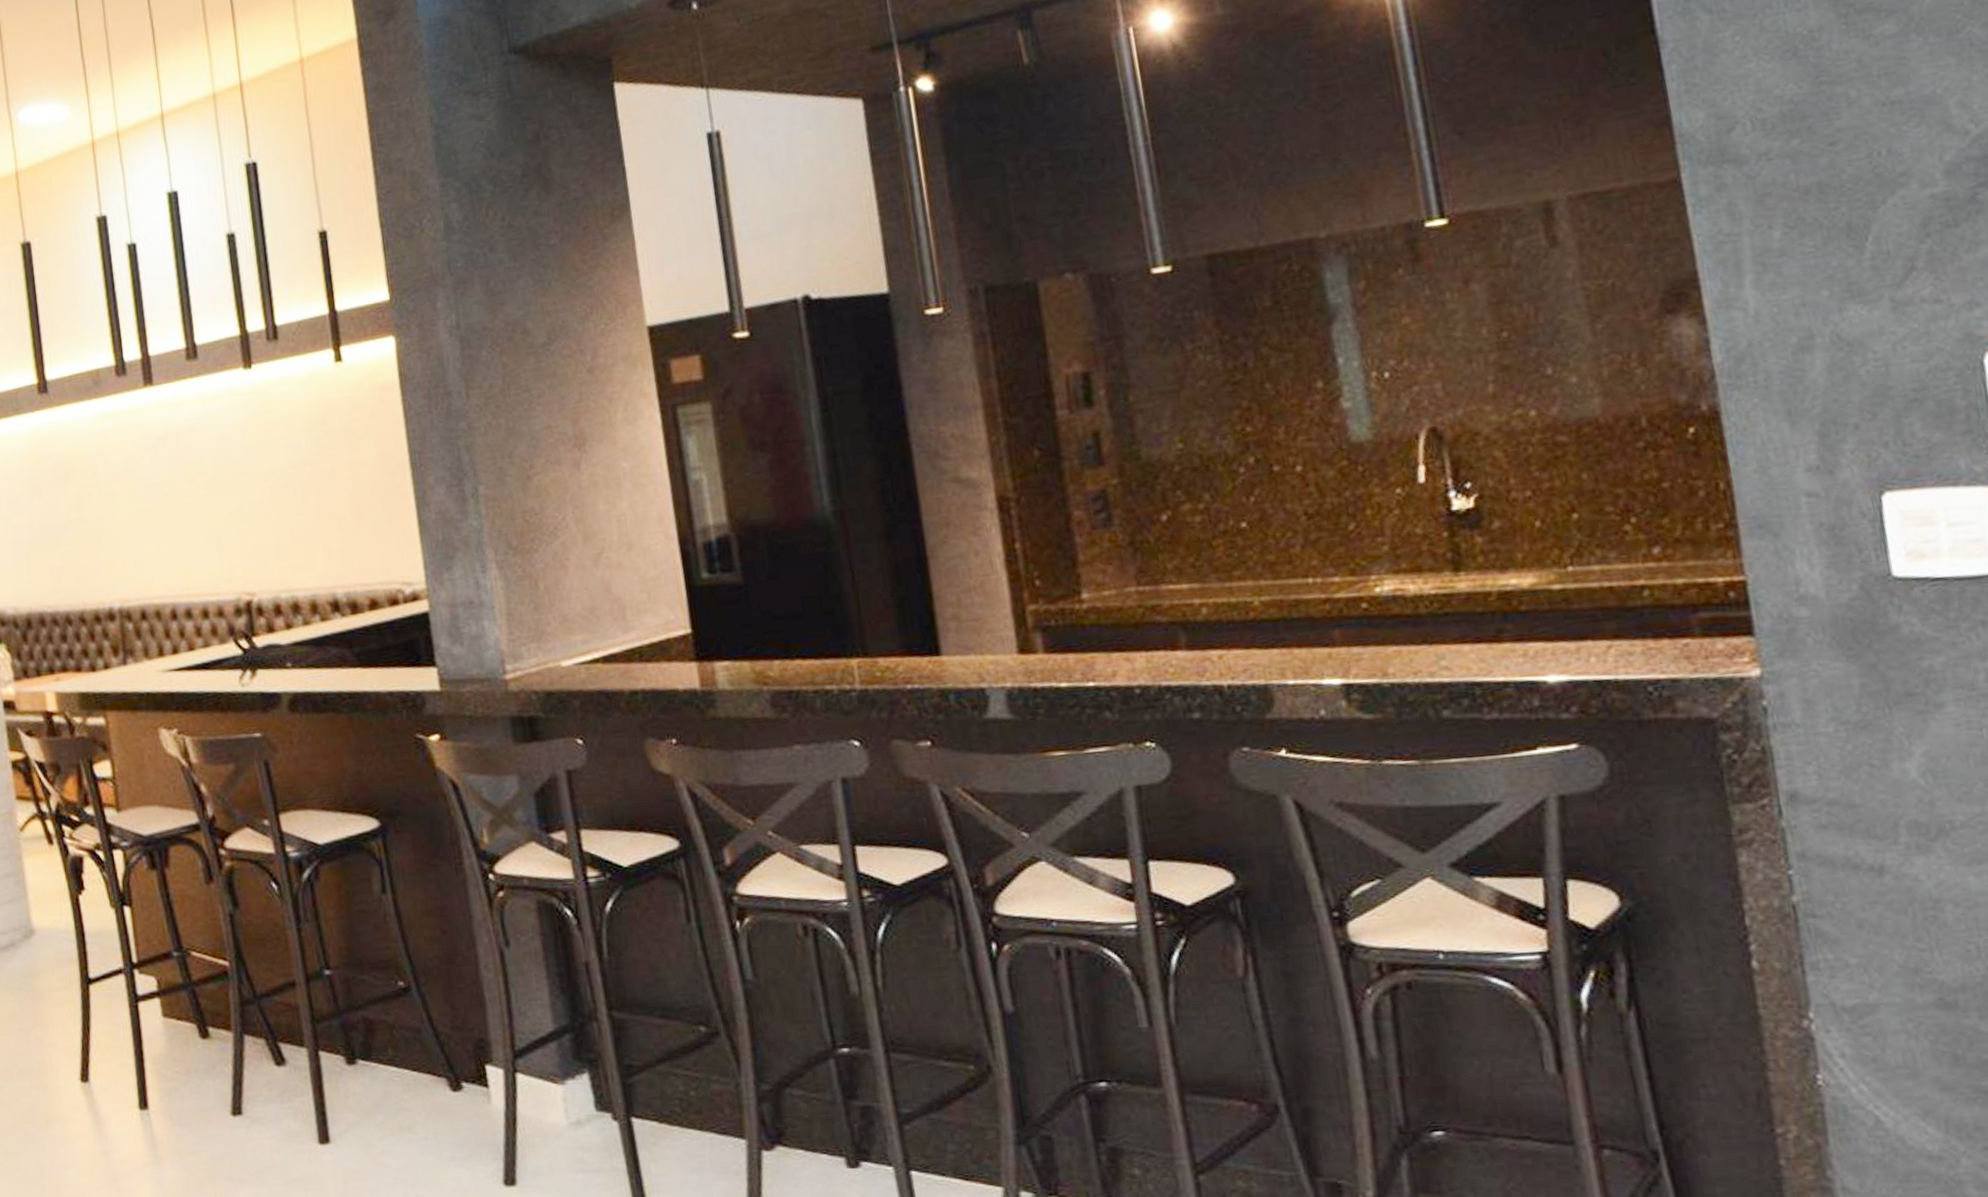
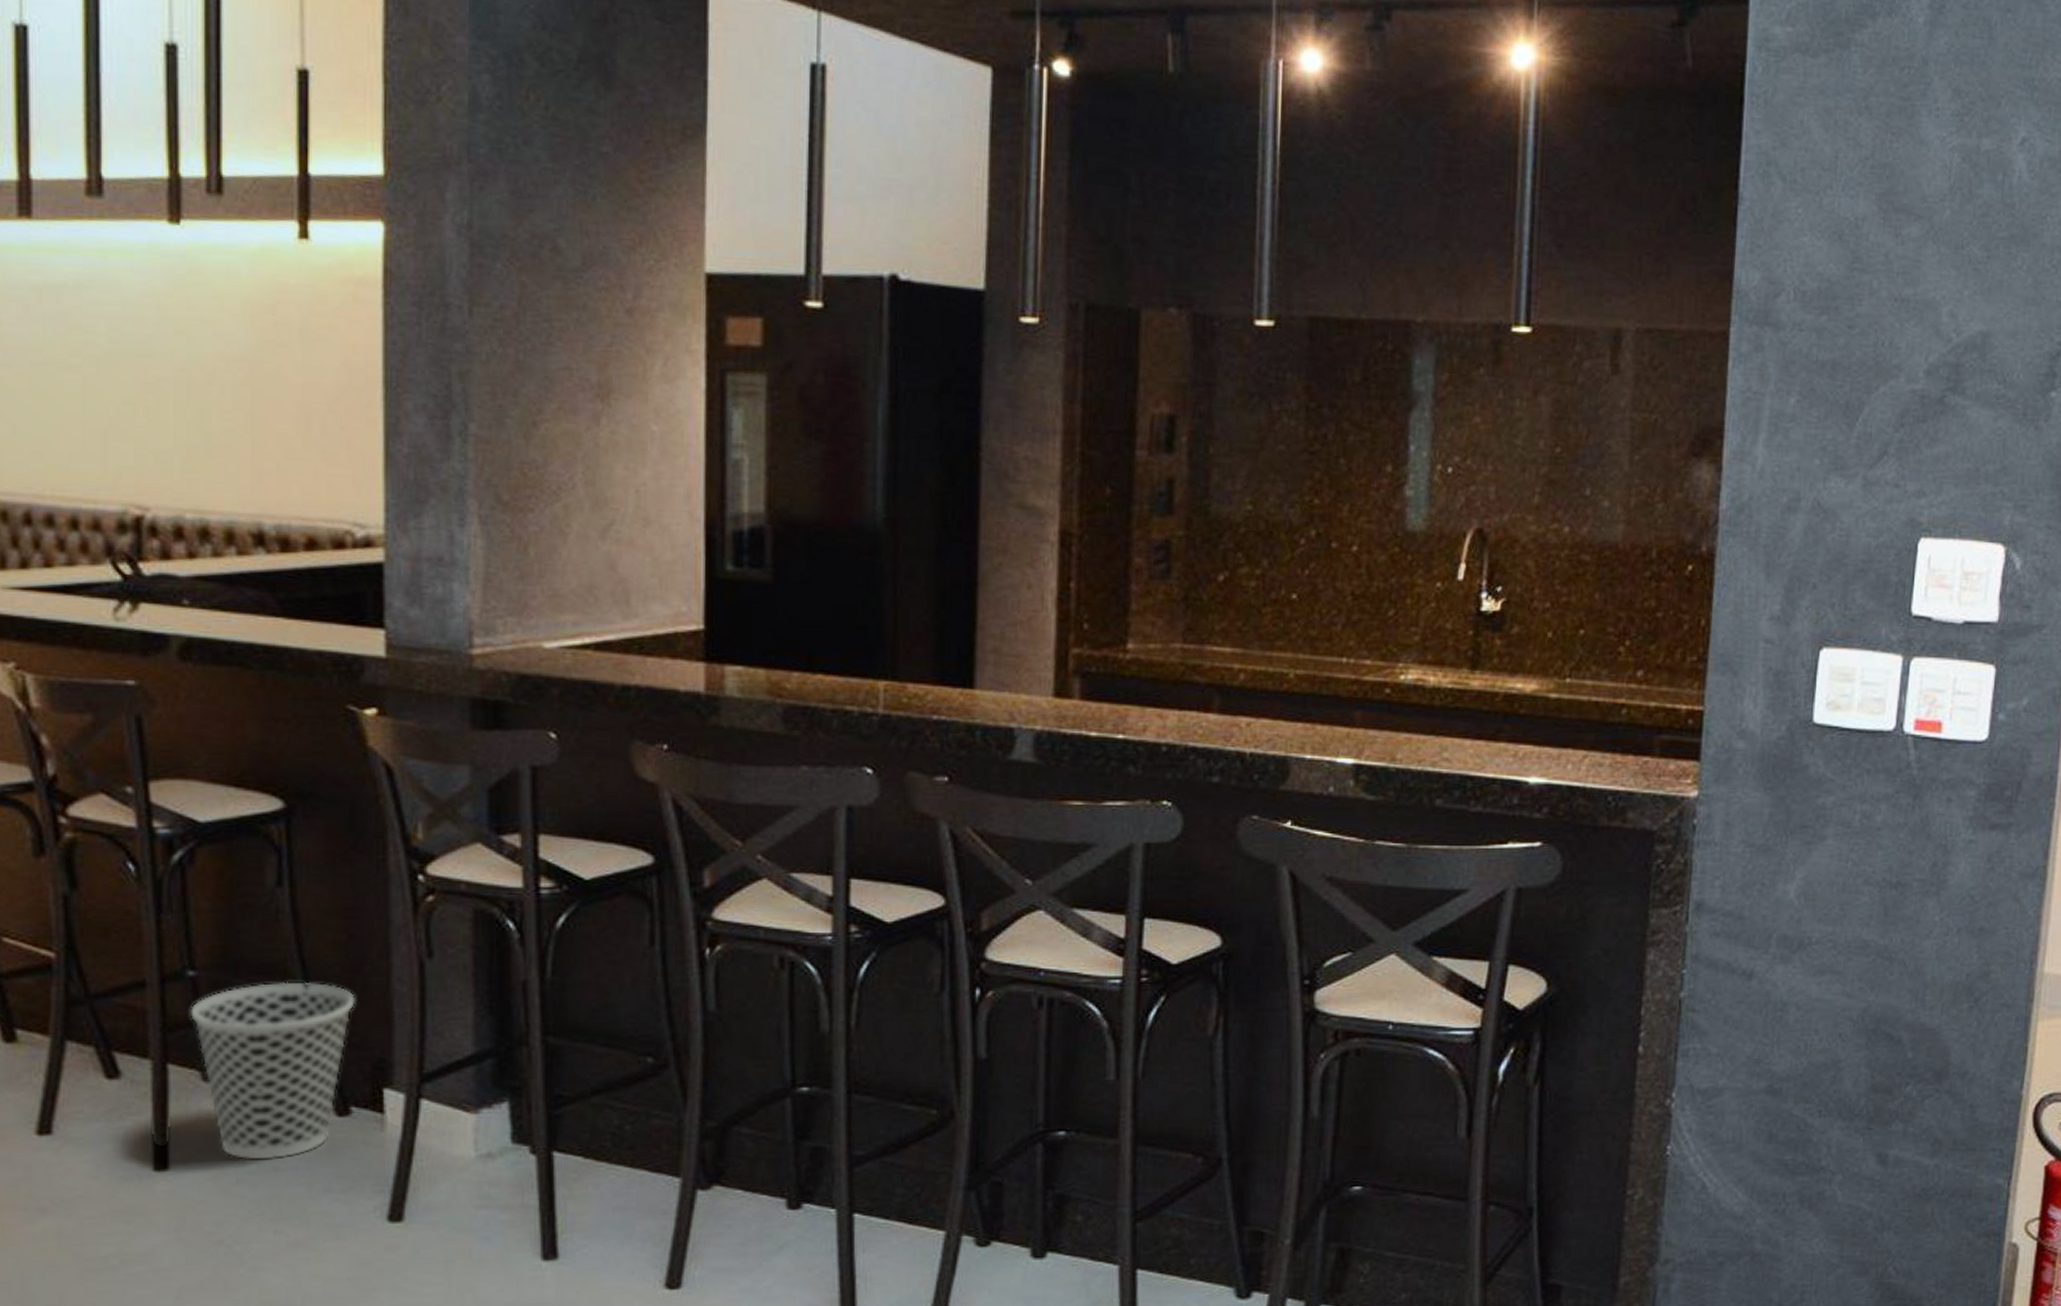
wastebasket: none [330,975,454,1133] -> present [191,982,355,1160]

